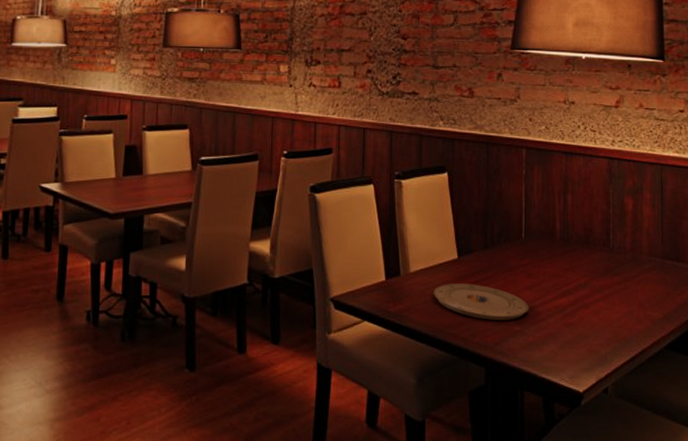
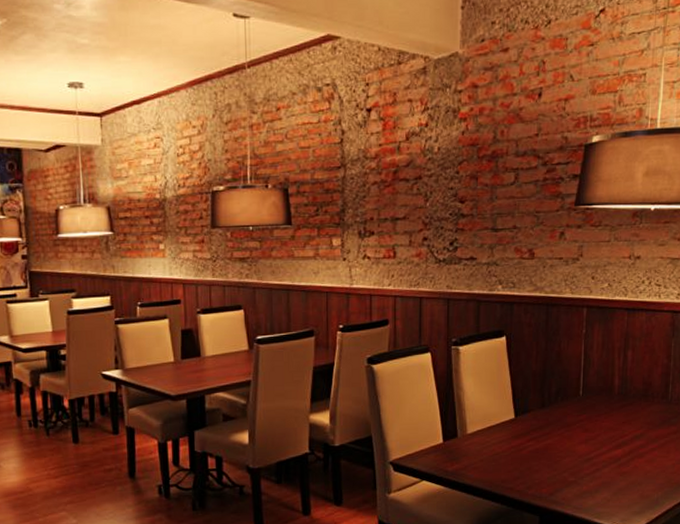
plate: present [434,284,529,320] -> none [490,441,584,473]

